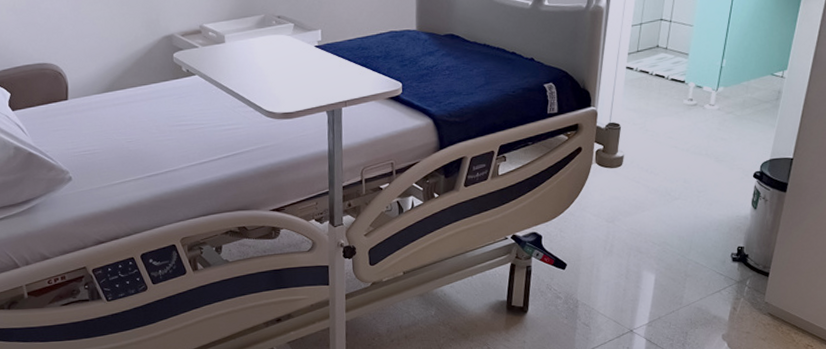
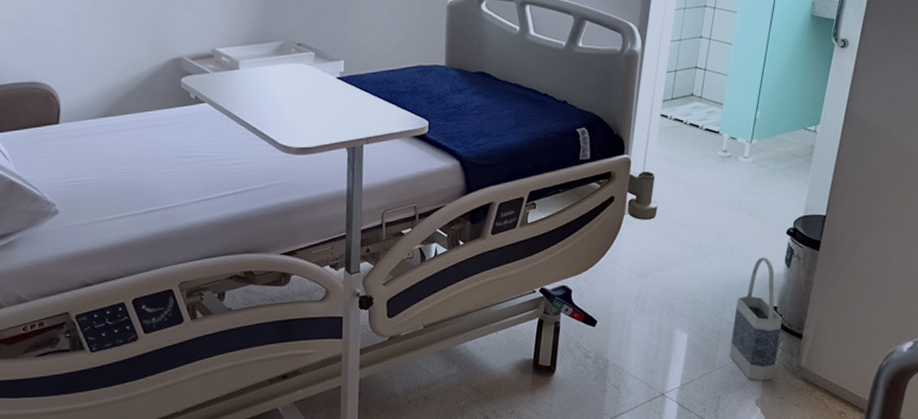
bag: none [696,200,749,317] -> present [729,257,783,381]

